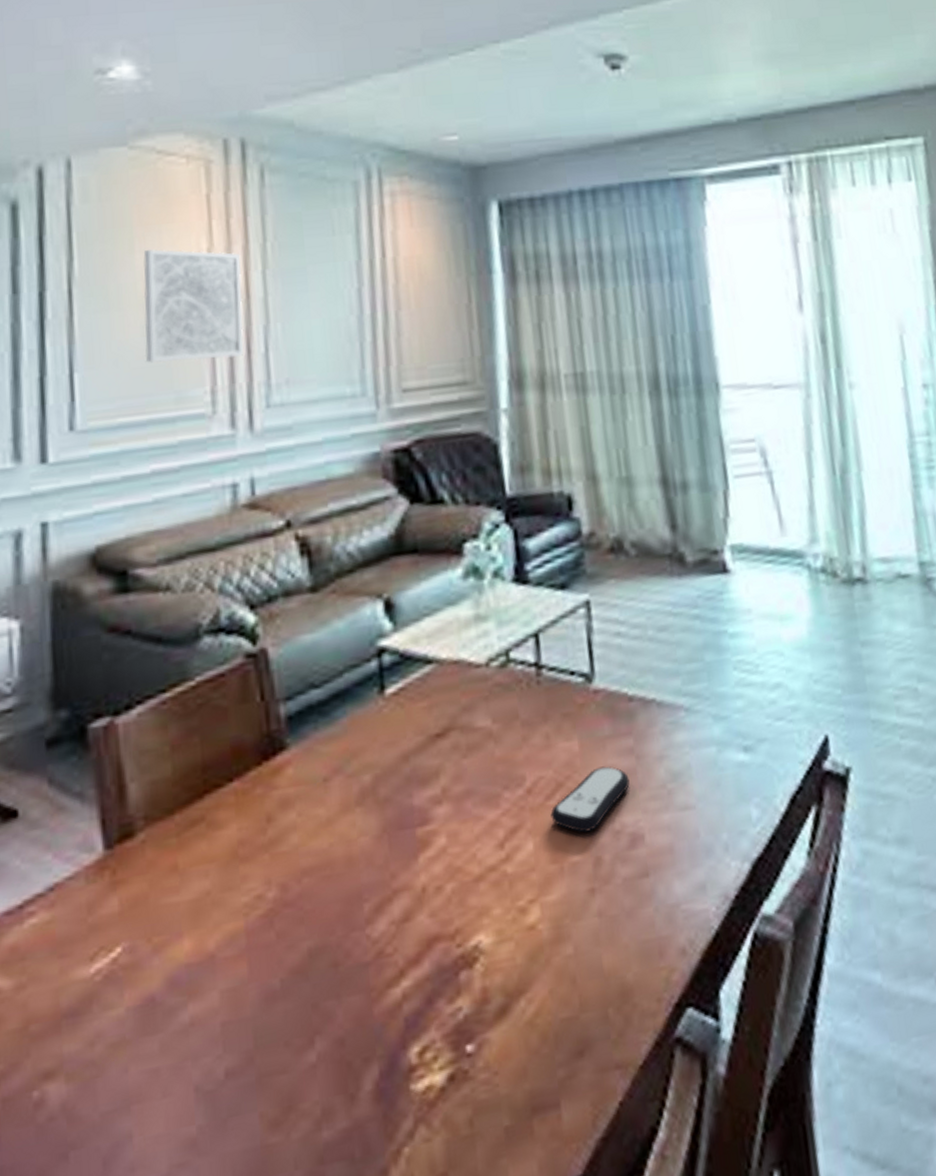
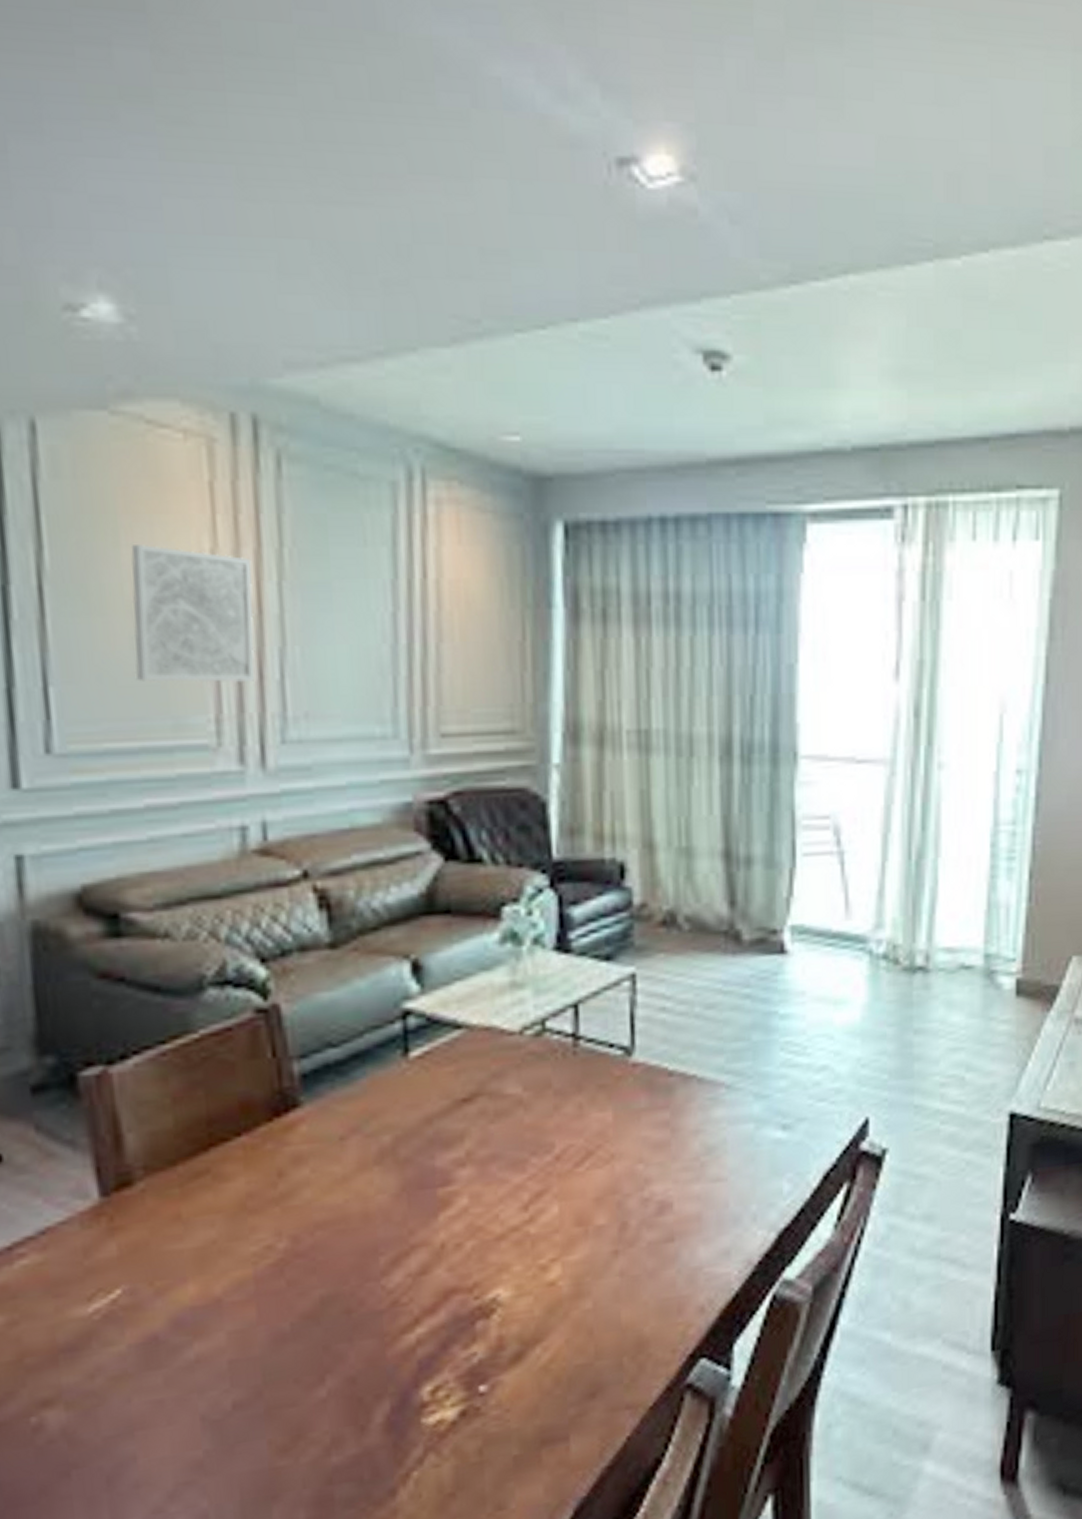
remote control: present [550,766,630,833] -> none [578,1137,662,1199]

